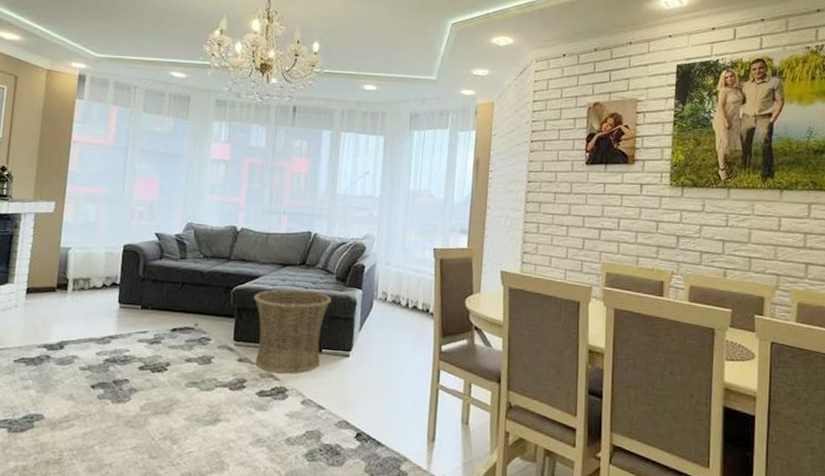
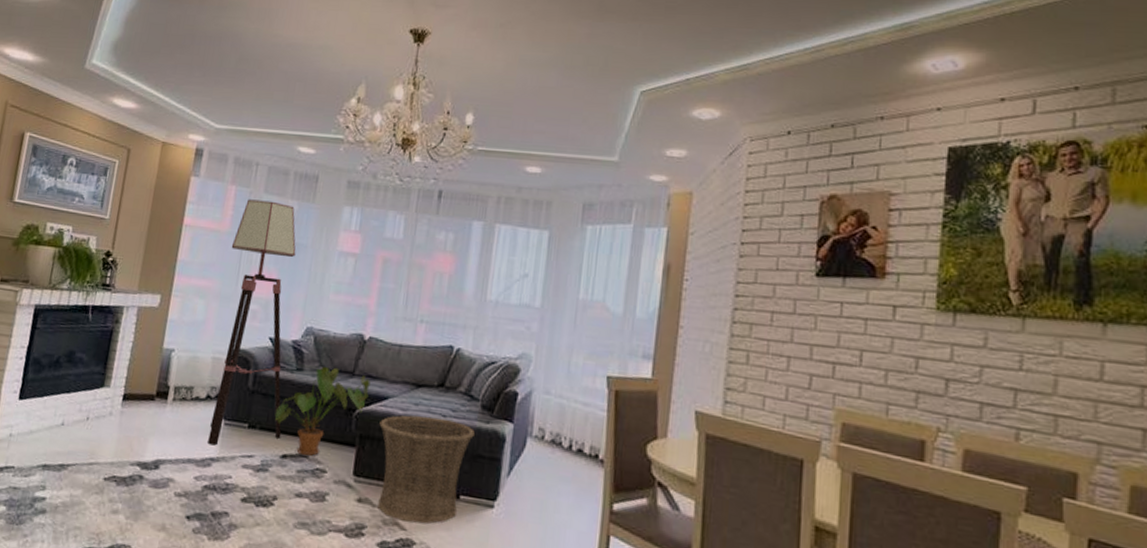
floor lamp: none [106,117,174,326] -> present [208,199,296,446]
house plant: none [163,254,244,328] -> present [274,367,371,456]

